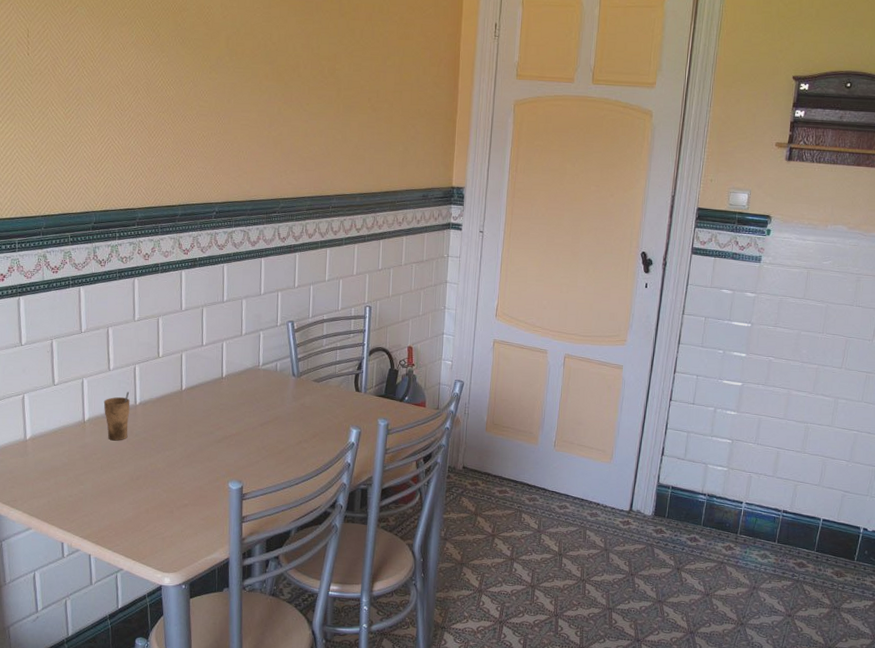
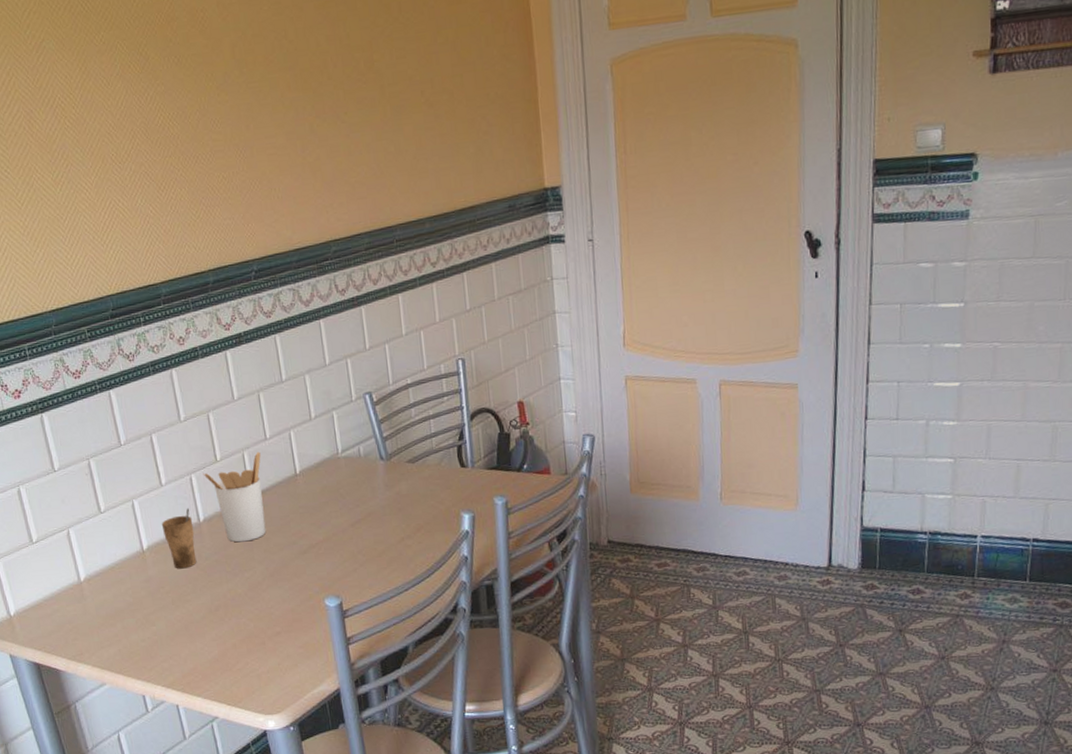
utensil holder: none [145,354,196,426] -> present [203,451,266,543]

